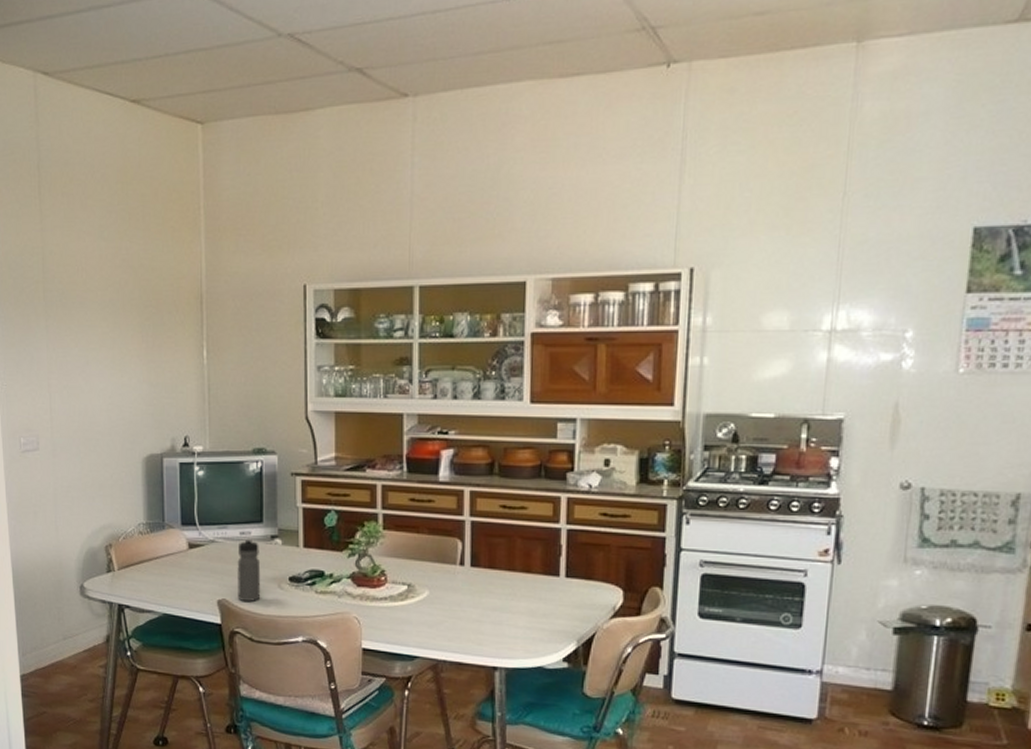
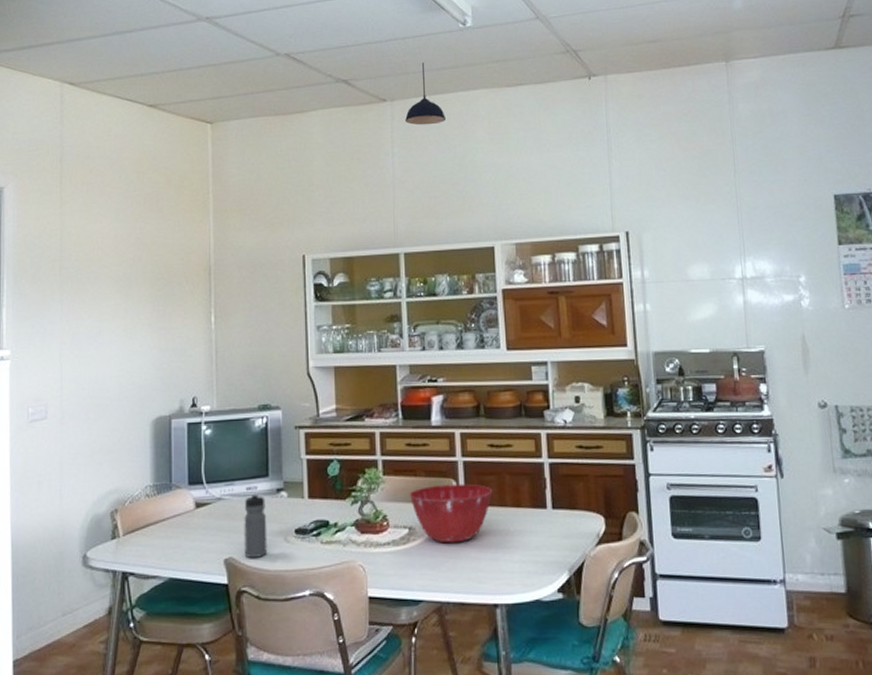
mixing bowl: none [410,543,502,604] -> present [409,483,493,544]
pendant light: none [430,45,479,128] -> present [405,62,446,126]

